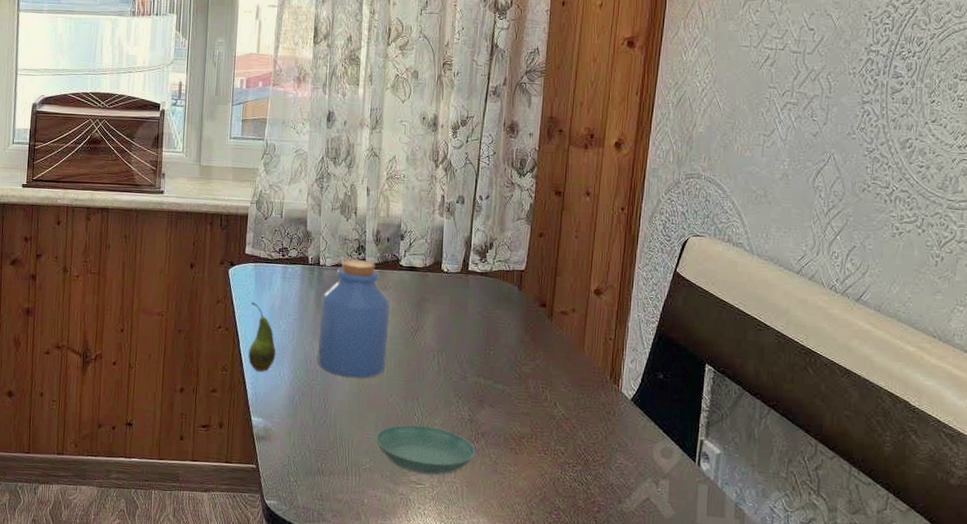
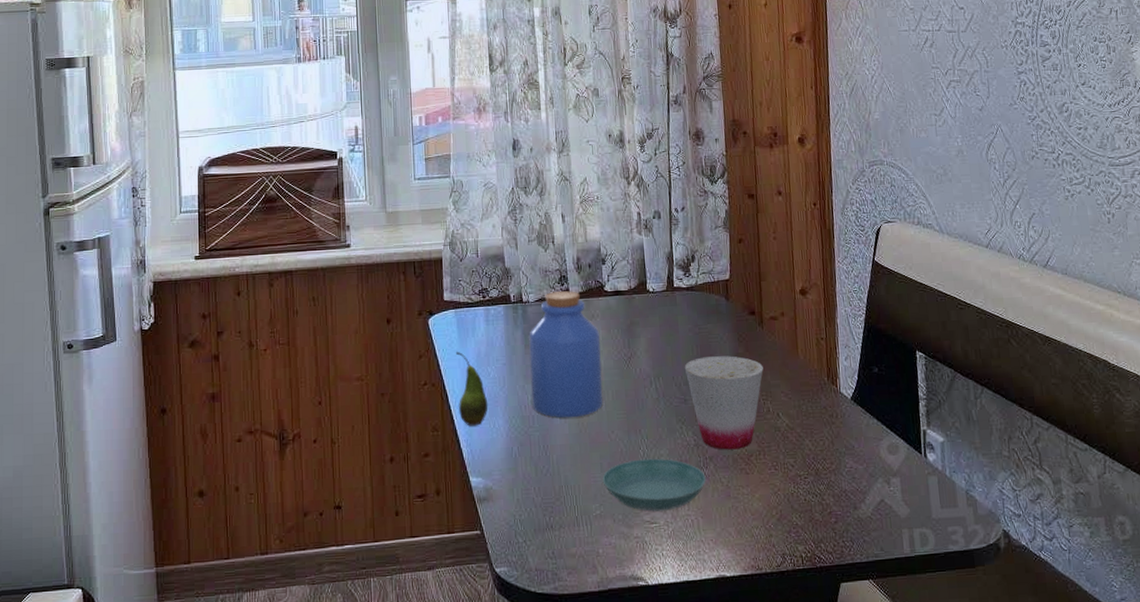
cup: none [468,340,547,430] -> present [684,355,763,450]

